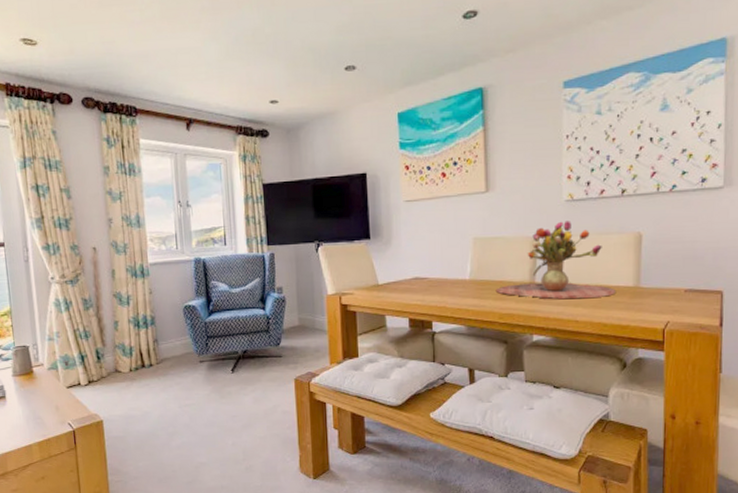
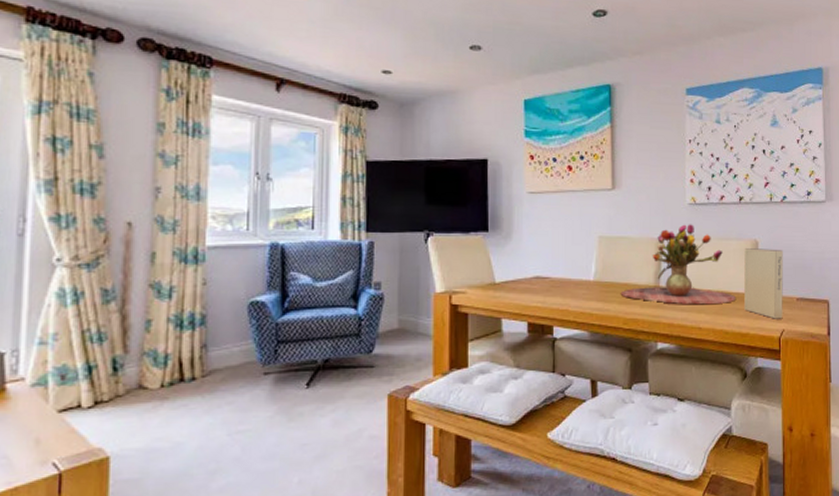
book: none [625,240,670,311] -> present [744,248,783,319]

